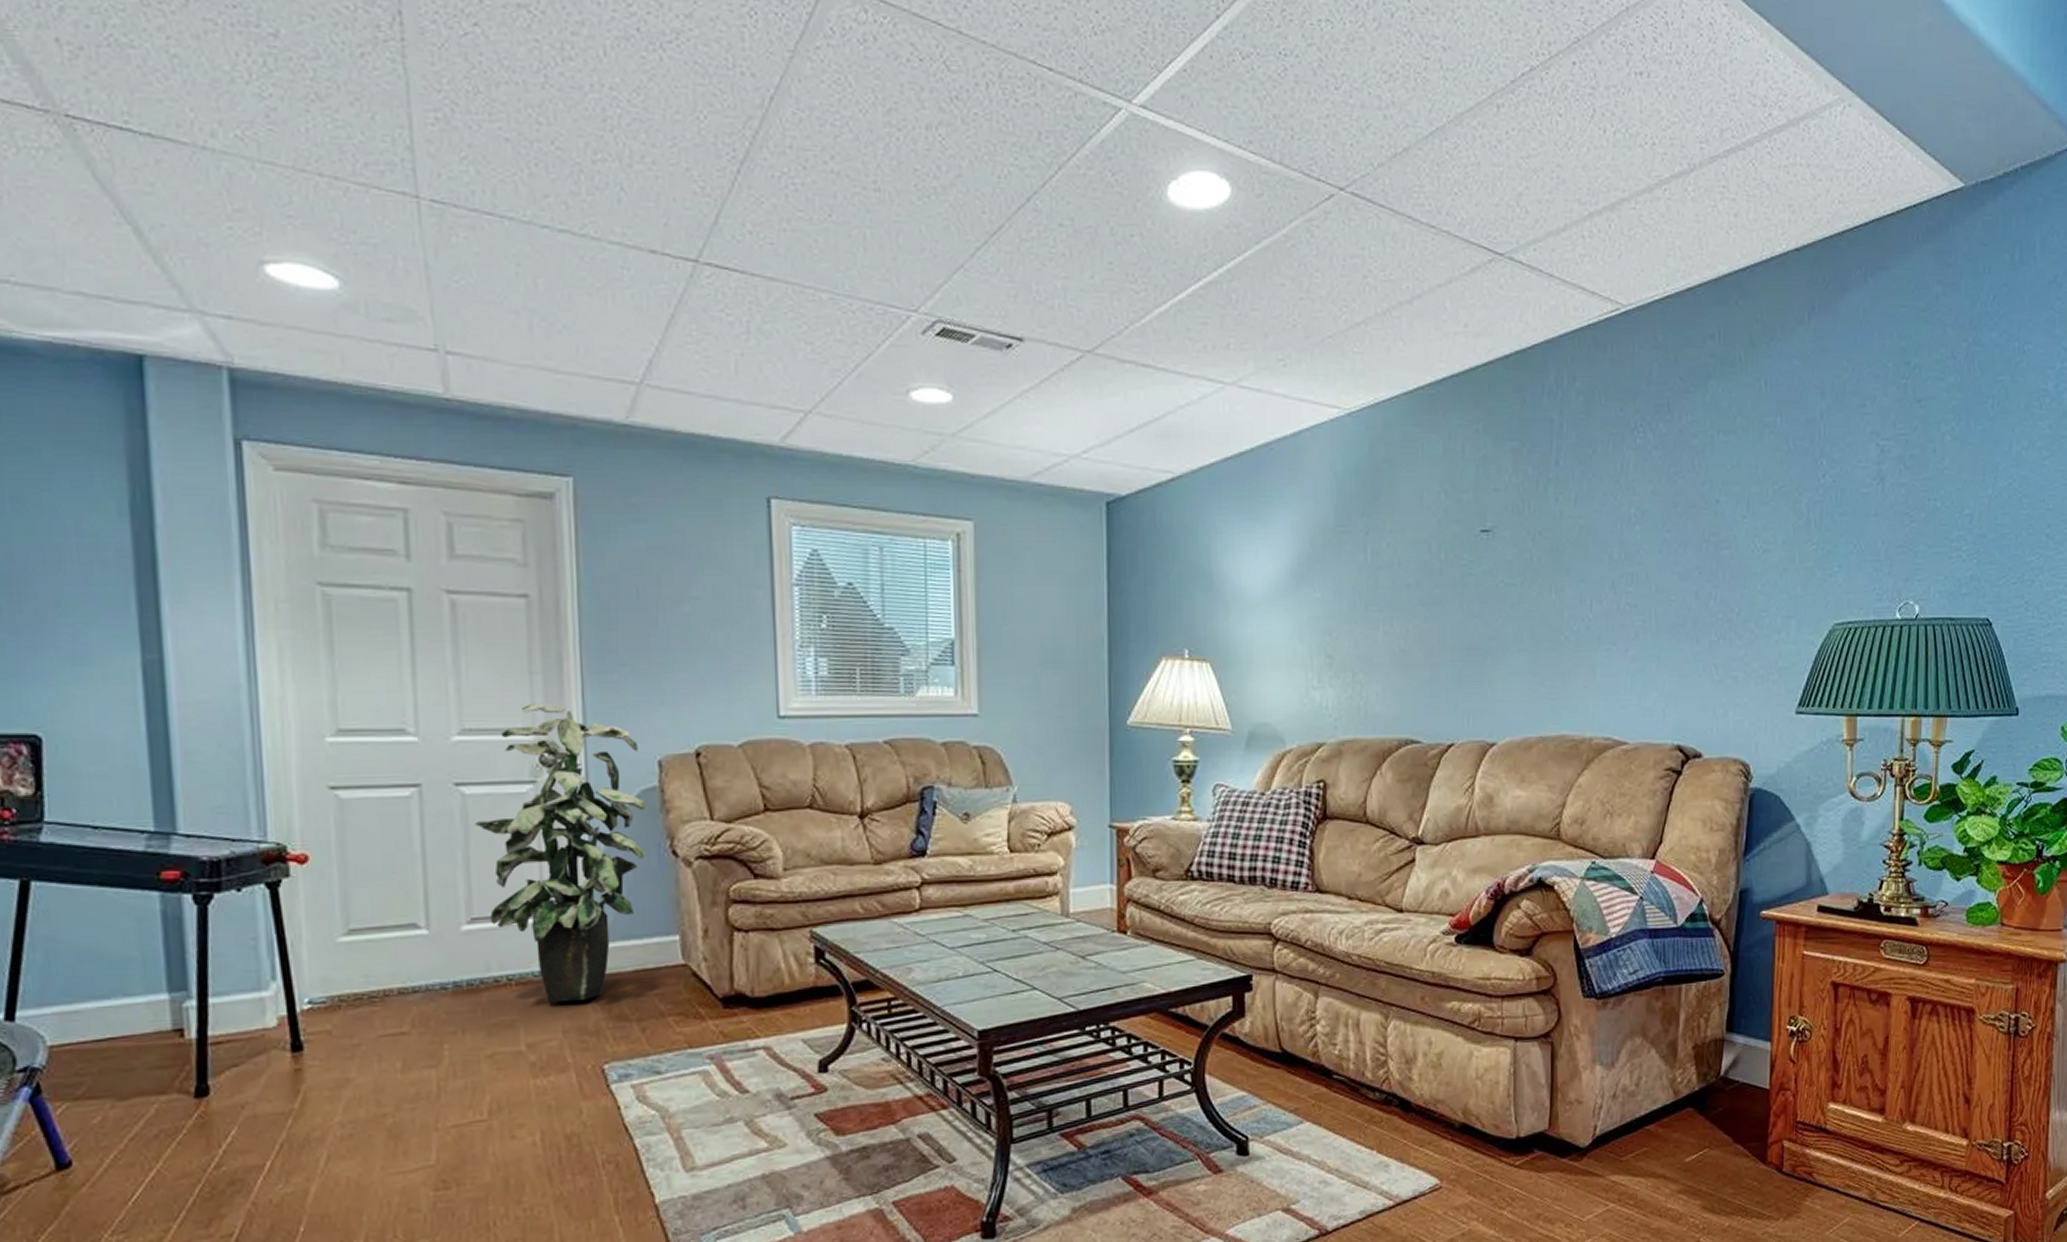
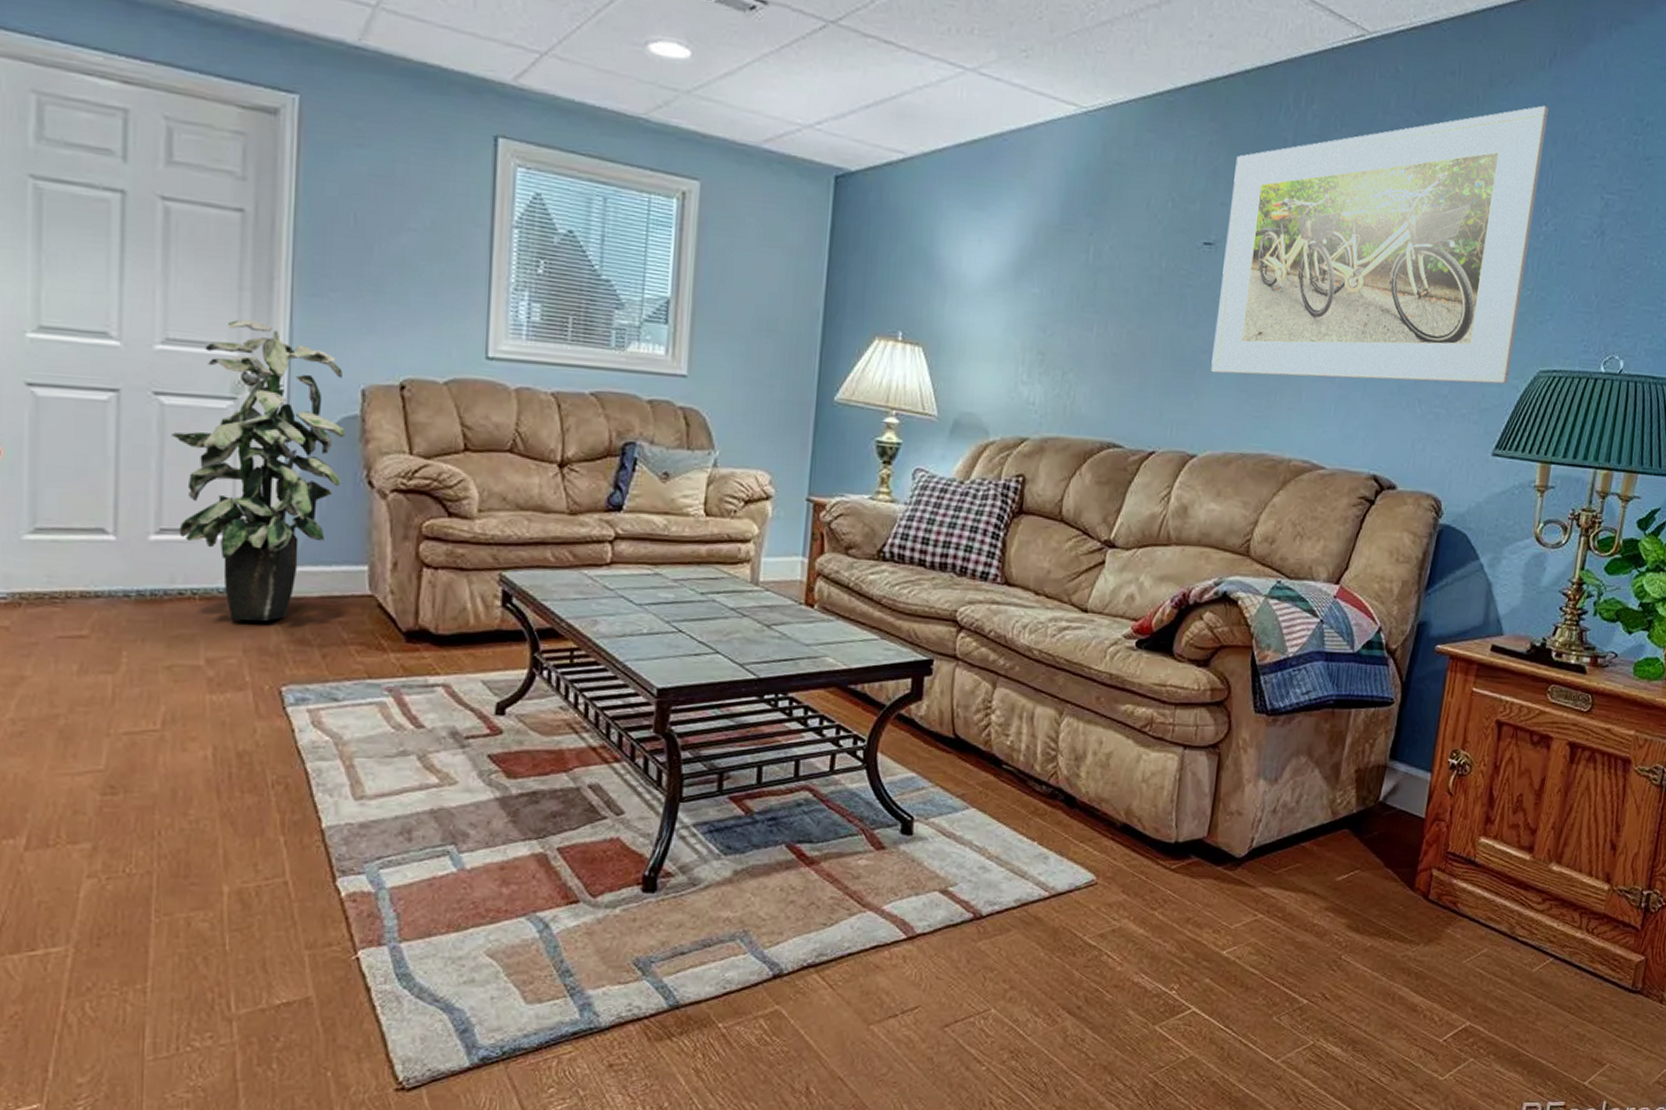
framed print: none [1501,359,1813,659] -> present [1211,105,1549,384]

